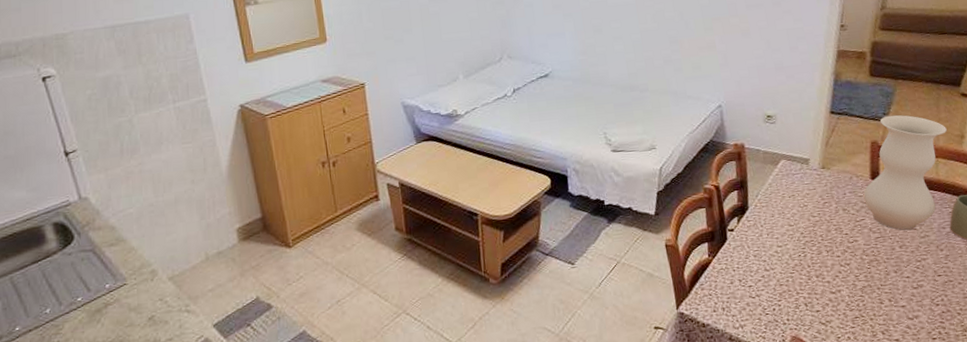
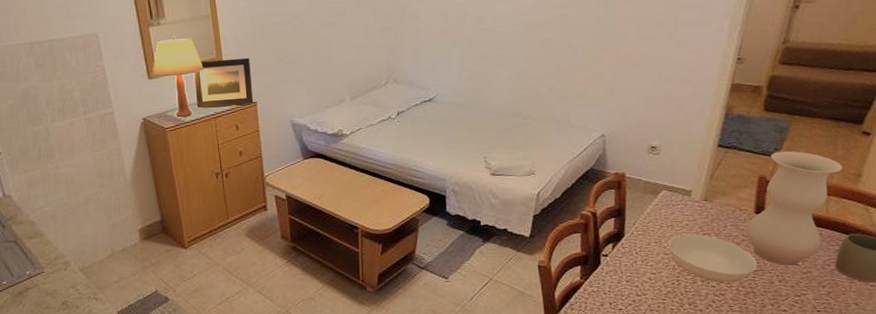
table lamp: none [250,16,307,102] -> present [152,37,204,117]
picture frame: none [296,36,362,93] -> present [194,57,254,109]
bowl: none [791,203,878,252] -> present [668,233,757,283]

